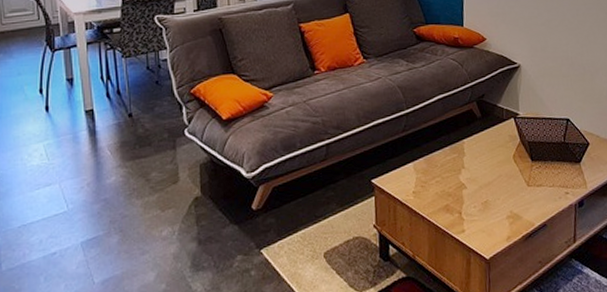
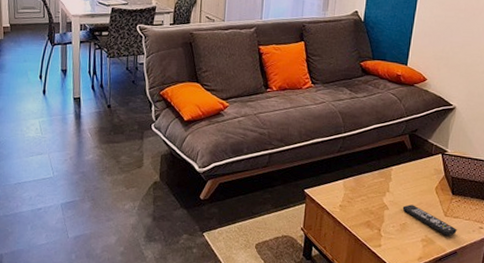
remote control: none [481,179,543,208] -> present [402,204,457,236]

